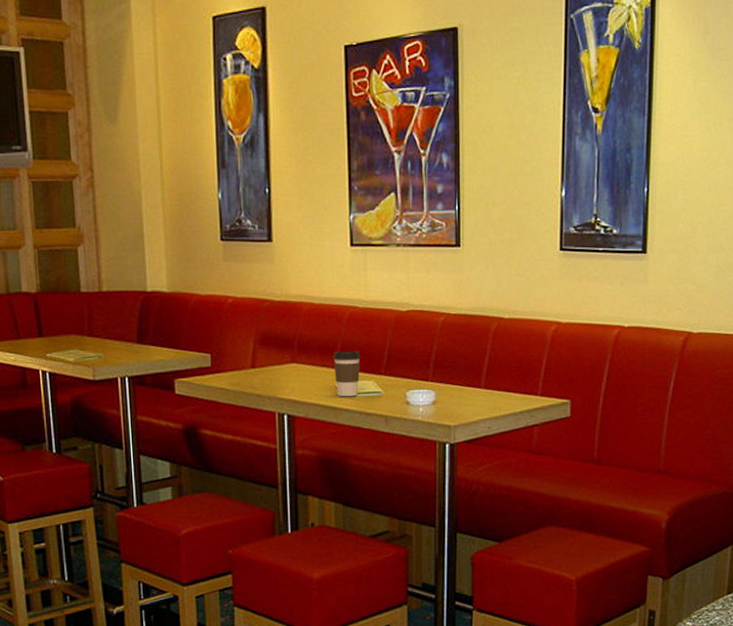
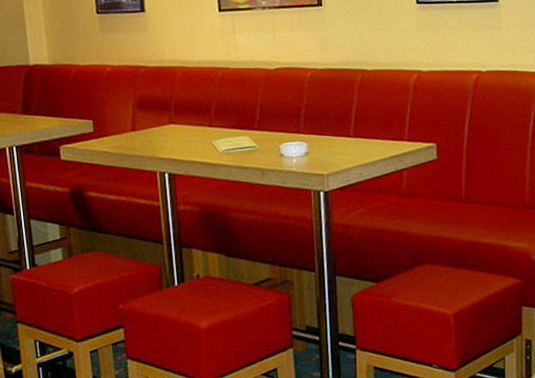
coffee cup: present [333,351,361,397] -> none [208,109,235,153]

